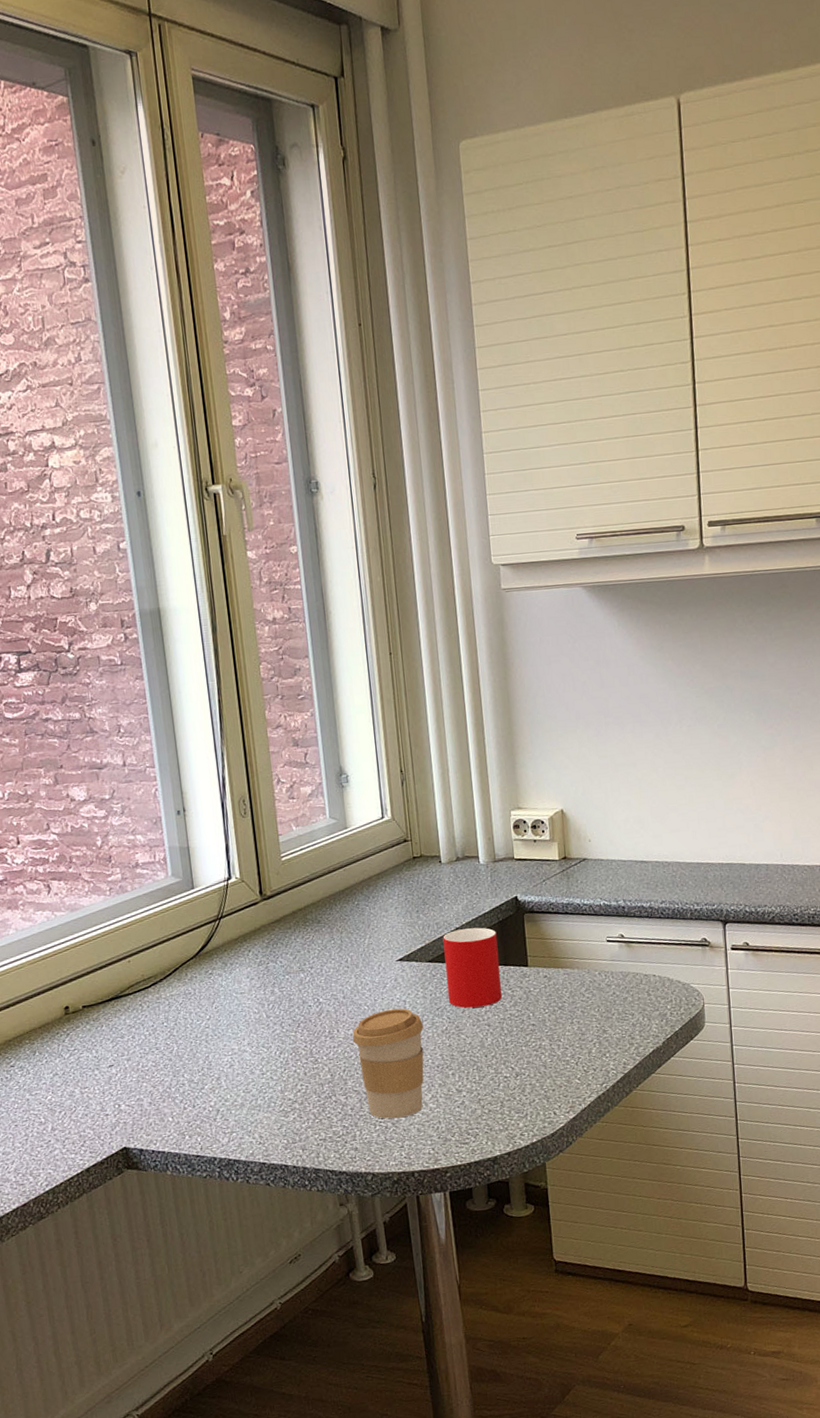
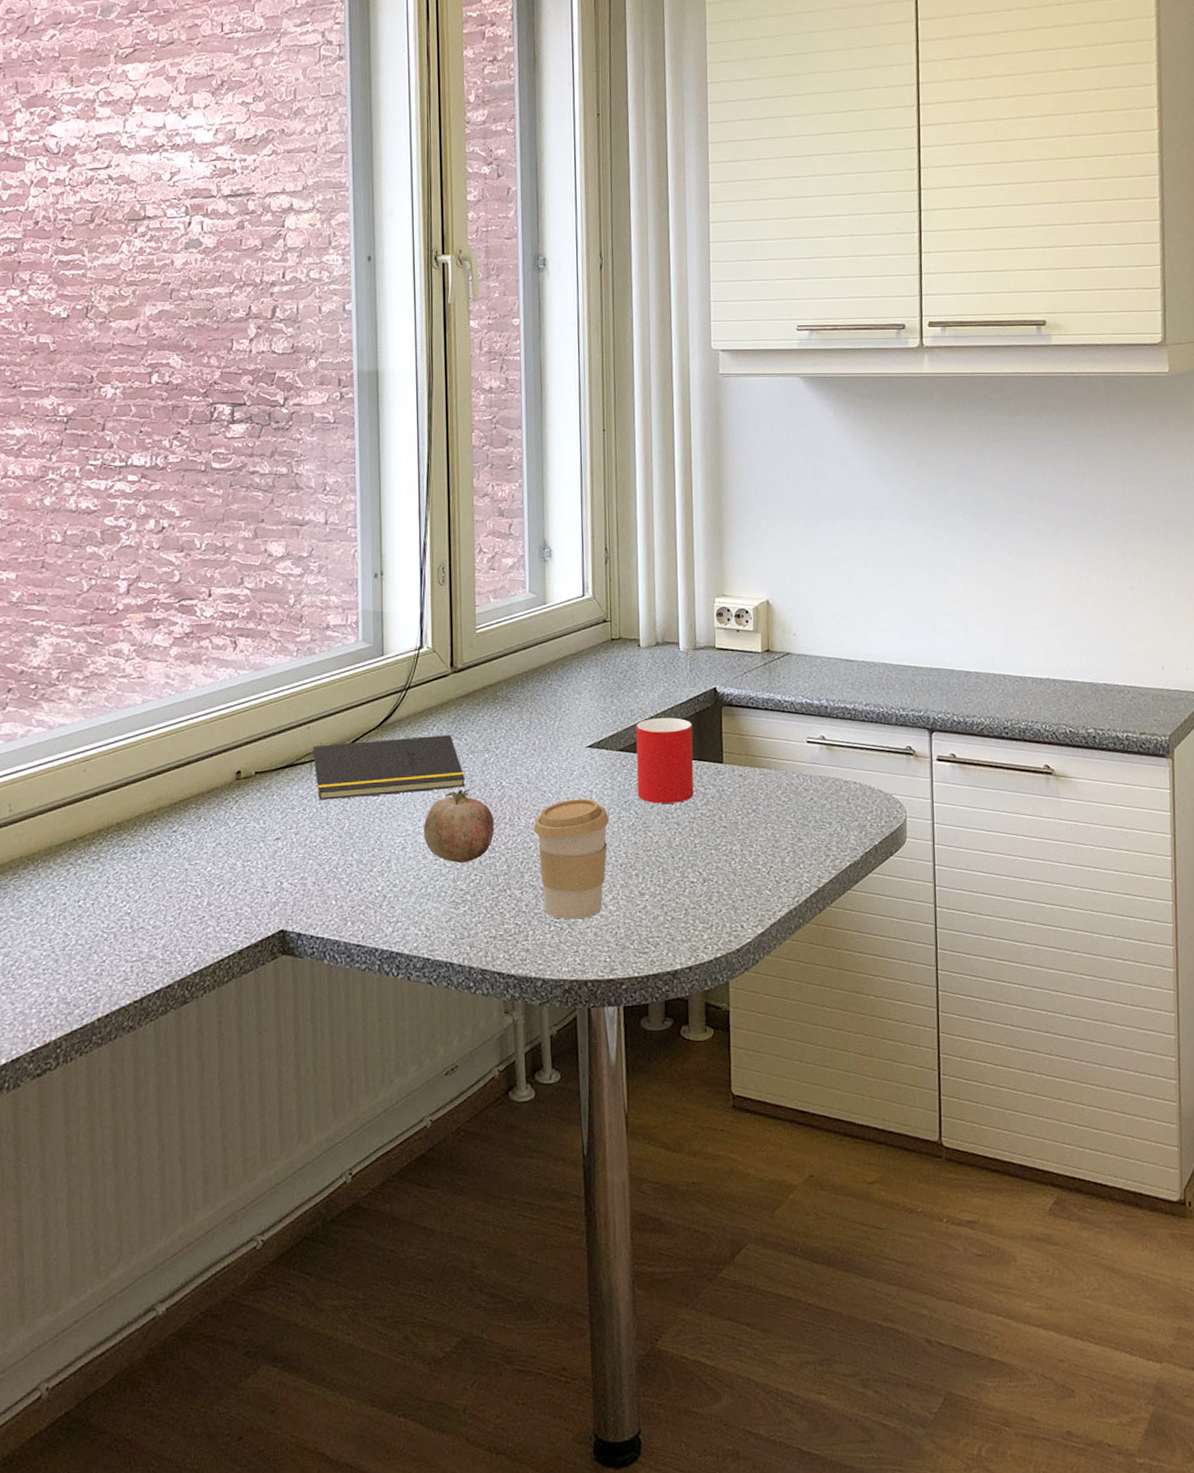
notepad: none [134,959,284,1028] -> present [310,735,465,800]
fruit: none [248,1007,316,1076] -> present [423,788,495,864]

